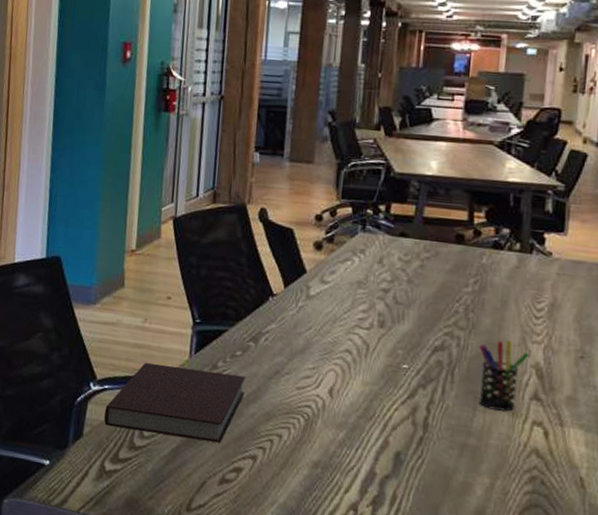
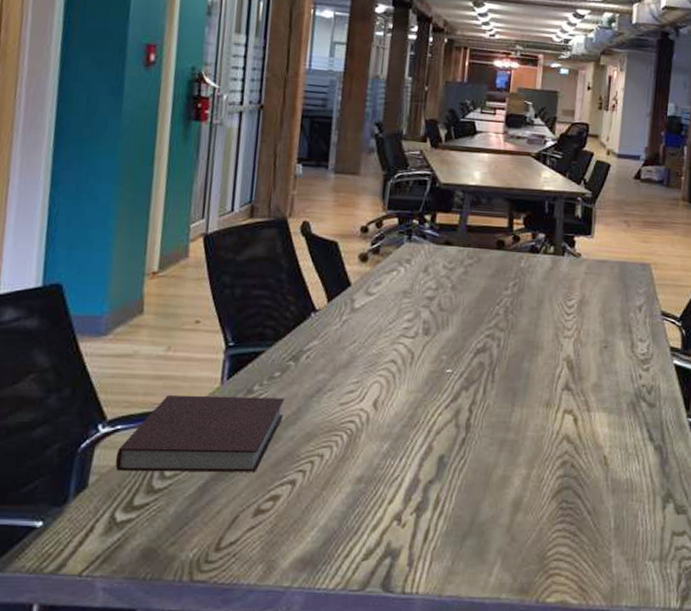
pen holder: present [478,339,530,411] -> none [516,336,562,404]

